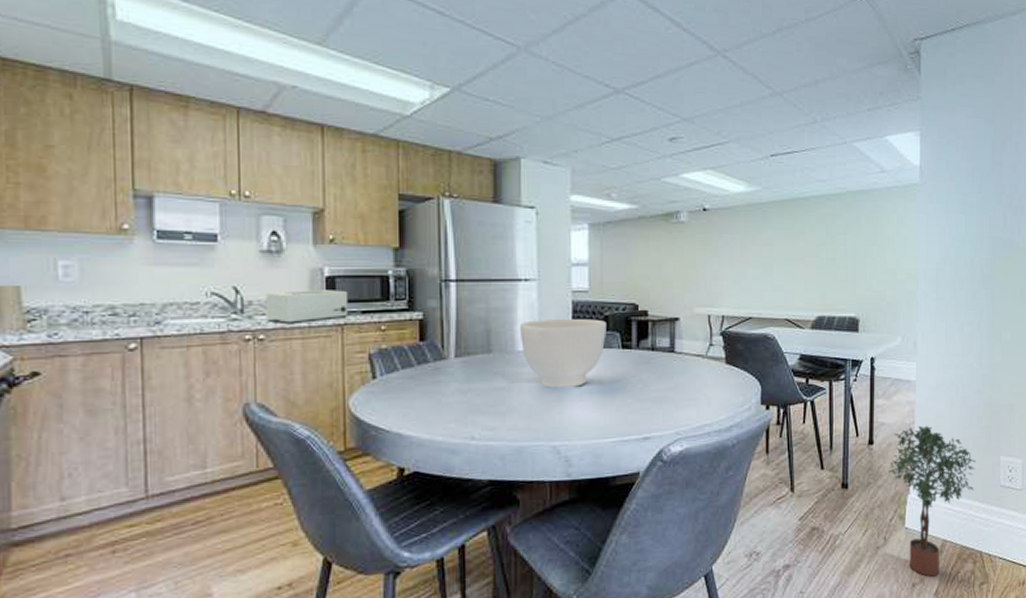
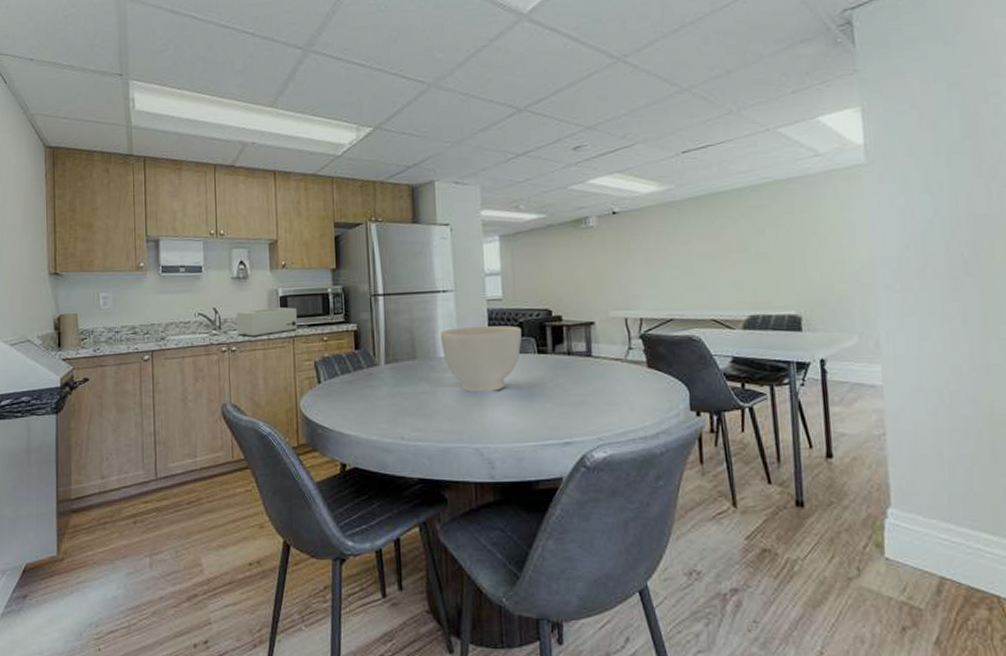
potted tree: present [887,425,976,577] -> none [854,437,981,621]

